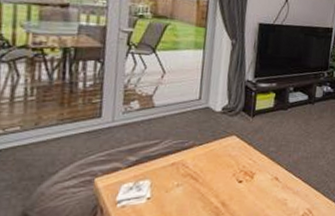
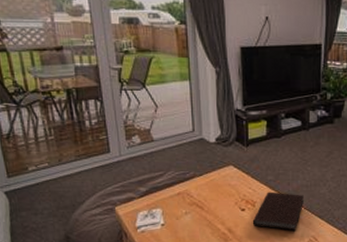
notebook: none [248,163,303,204] -> present [252,192,304,232]

